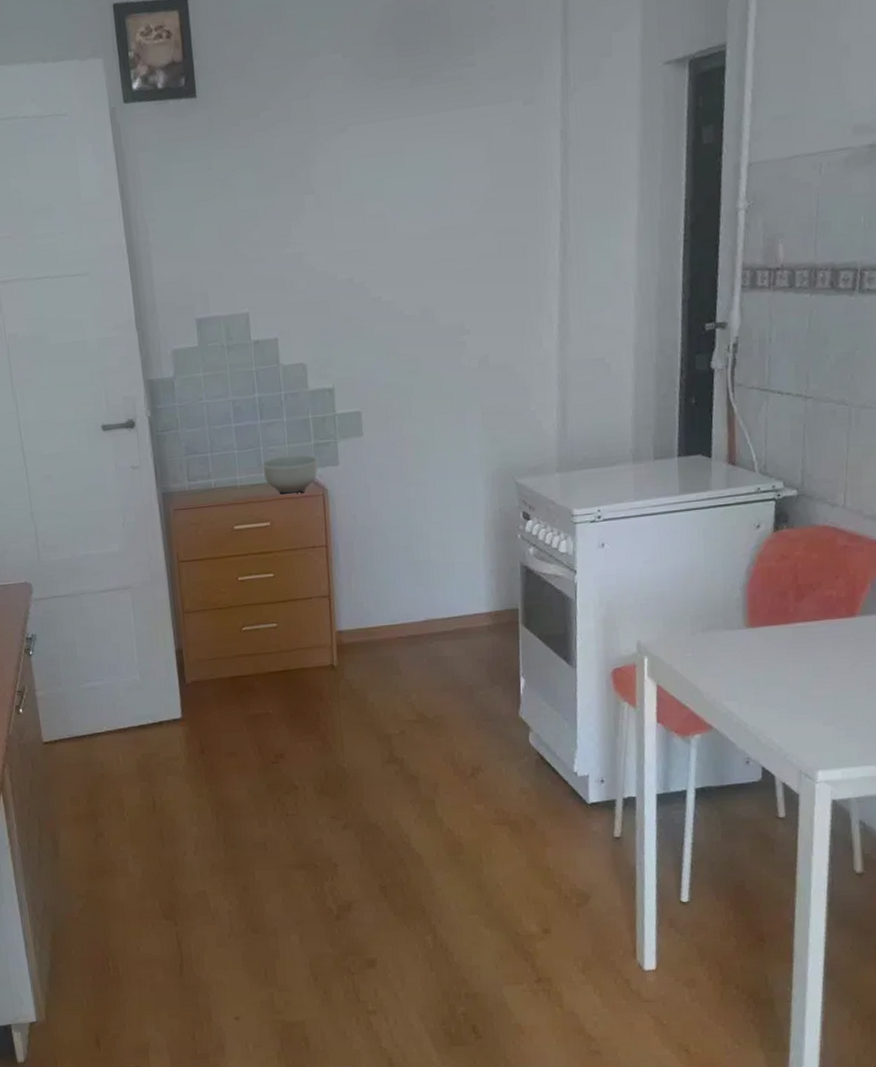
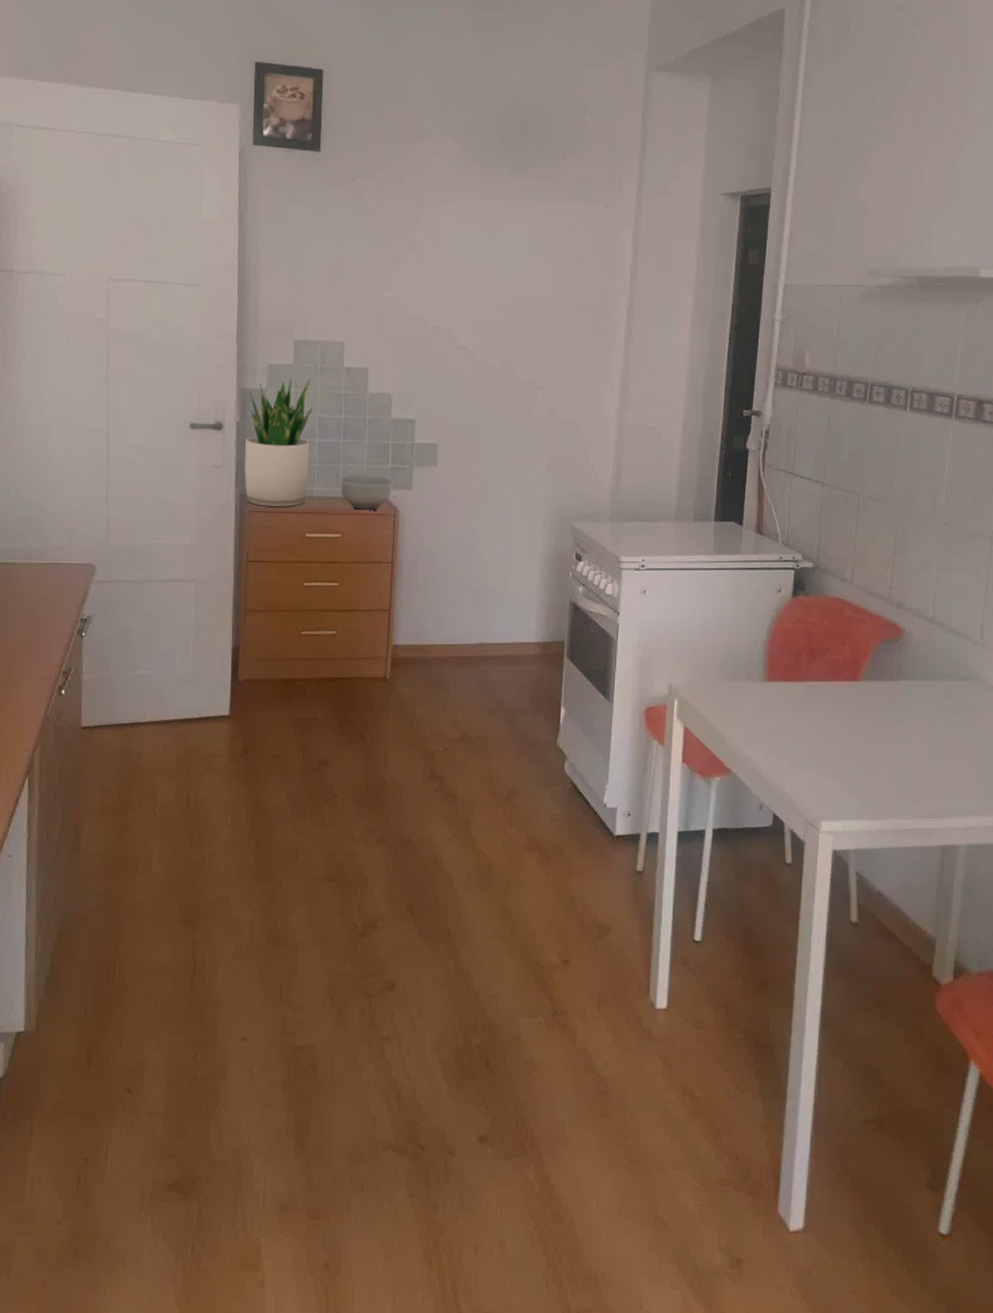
planter: none [156,359,229,503] -> present [244,377,313,507]

